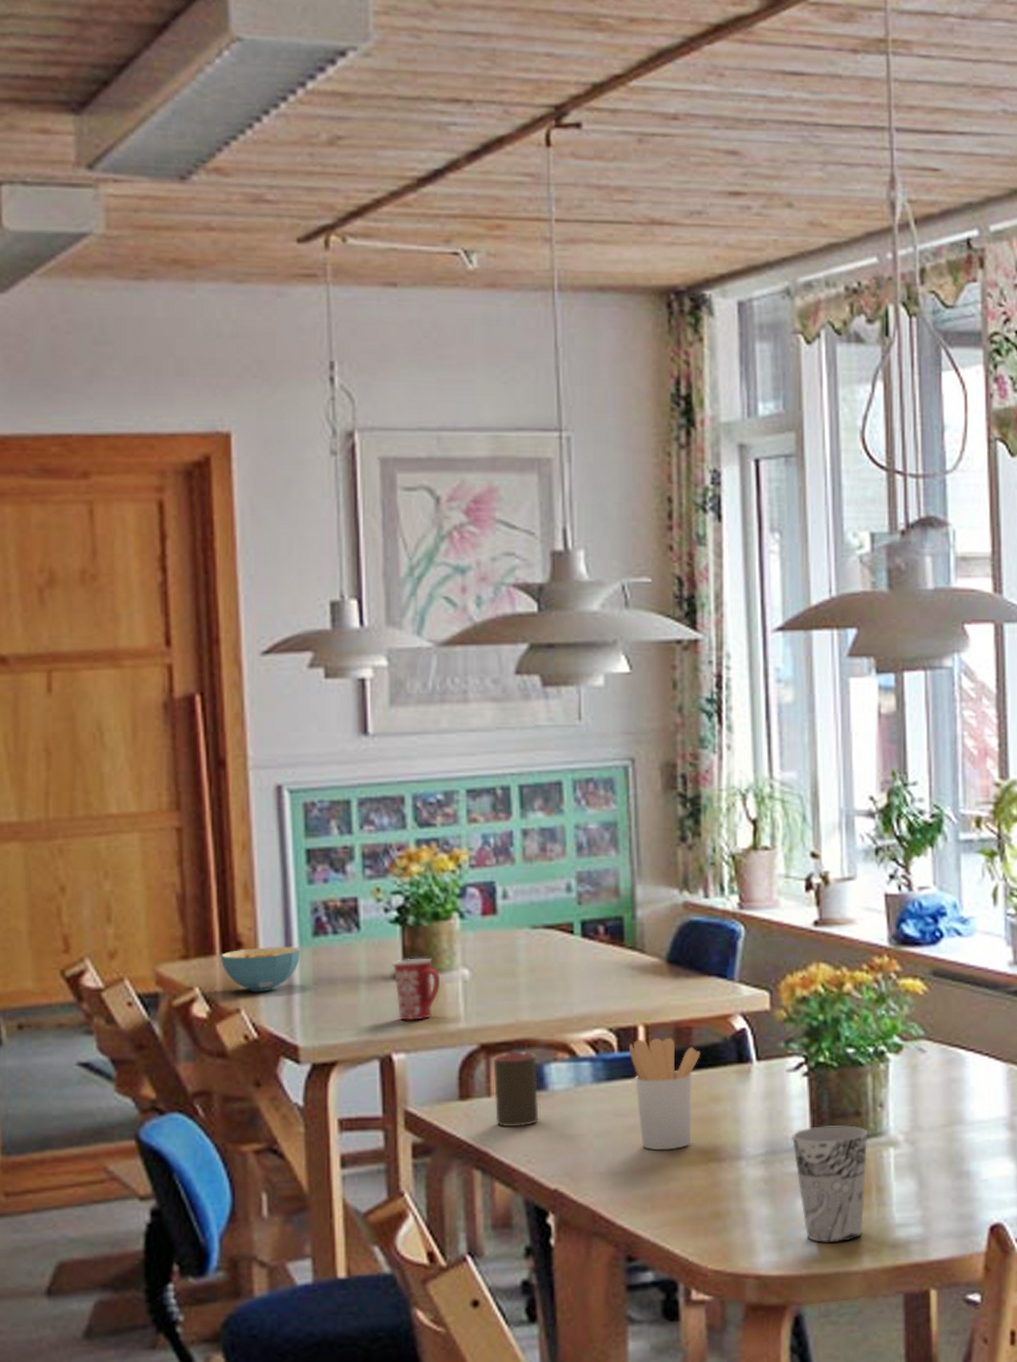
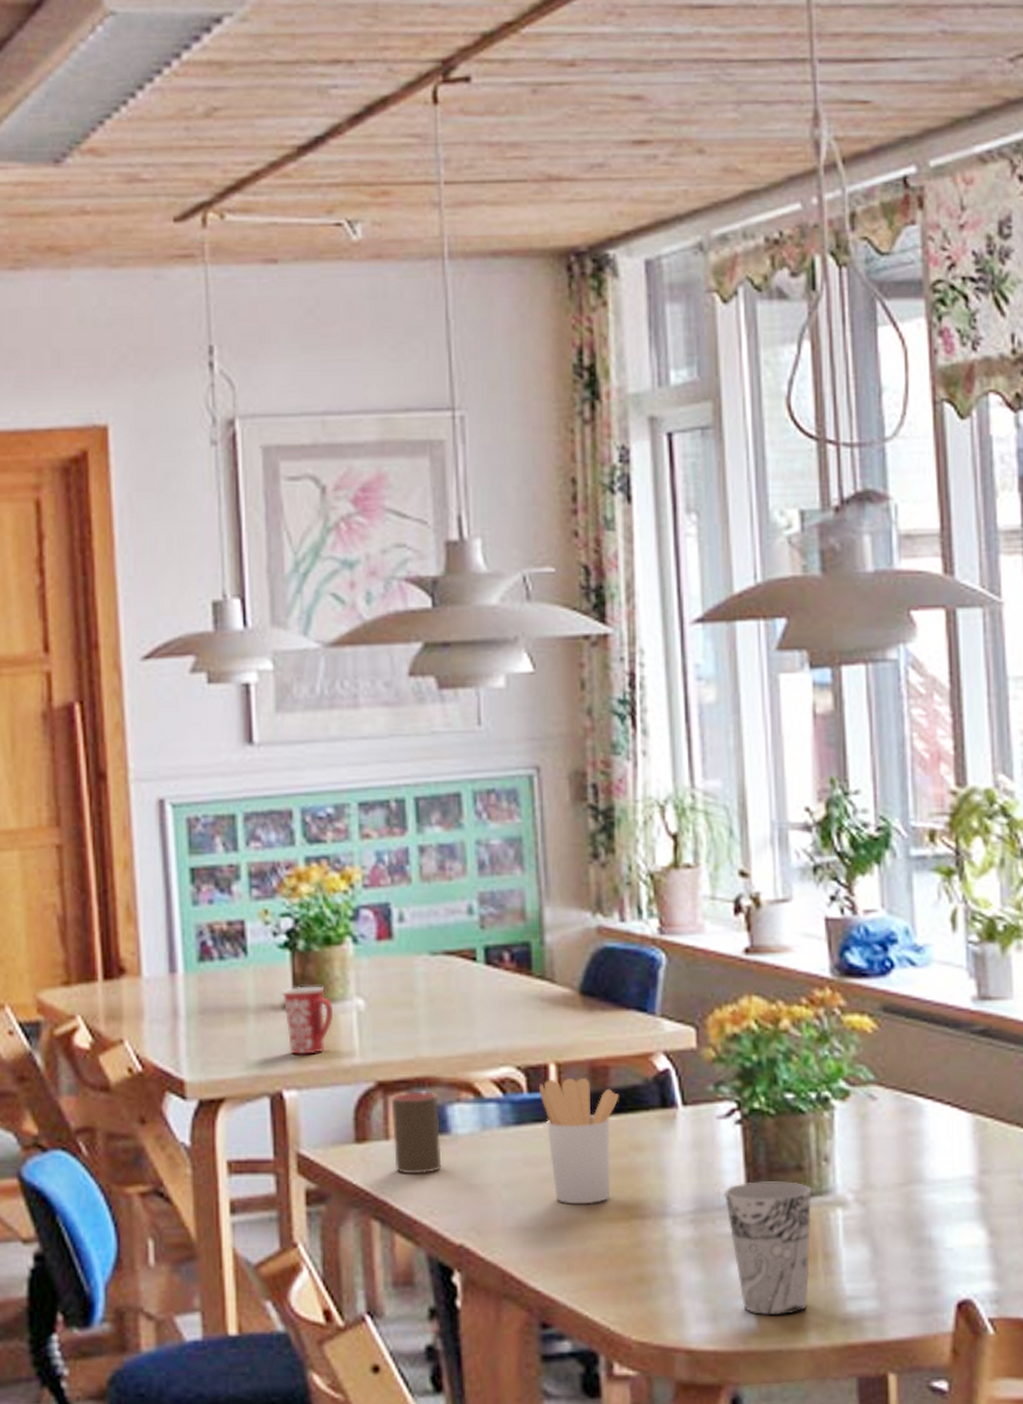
cereal bowl: present [220,947,300,992] -> none [102,973,185,1022]

